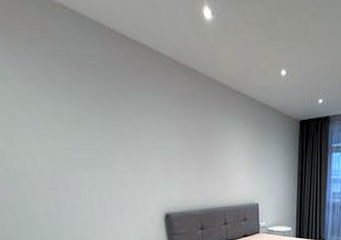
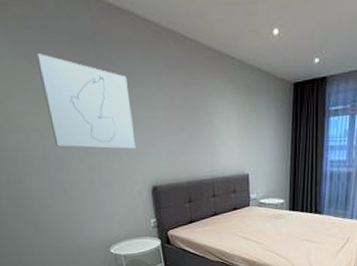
wall art: none [44,79,149,177] -> present [36,54,137,149]

